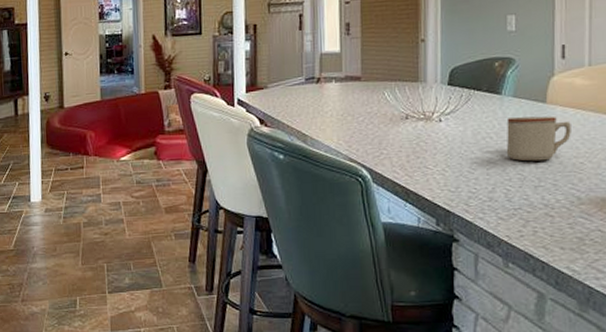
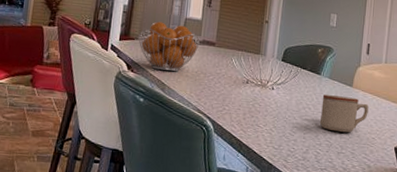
fruit basket: none [267,62,342,119] -> present [138,21,200,71]

